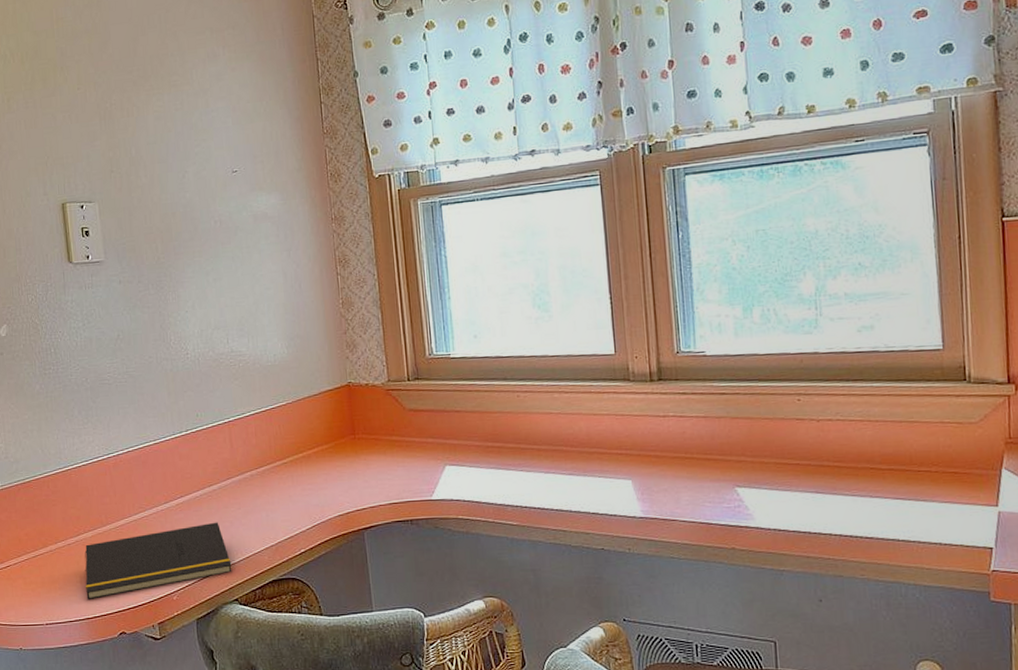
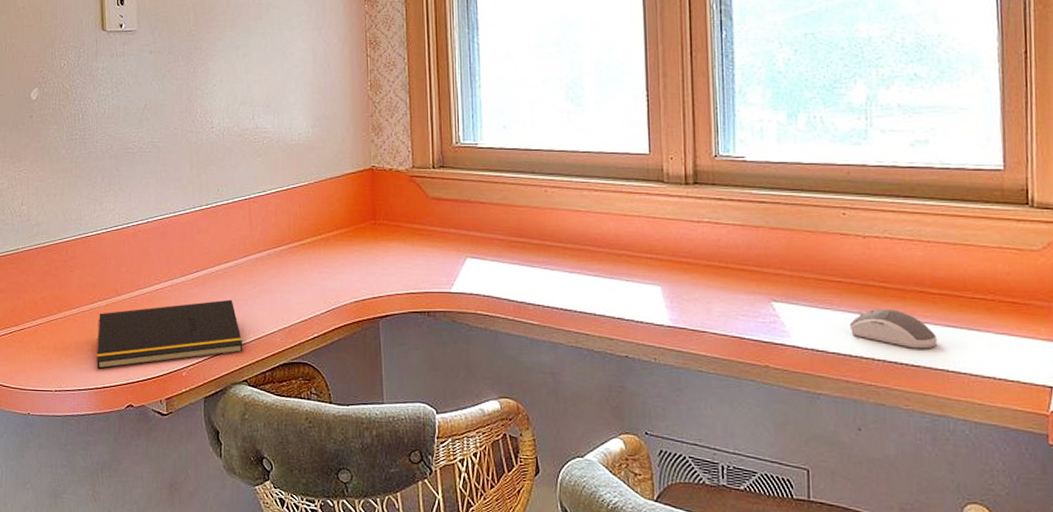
computer mouse: none [807,487,889,522] -> present [849,309,938,349]

